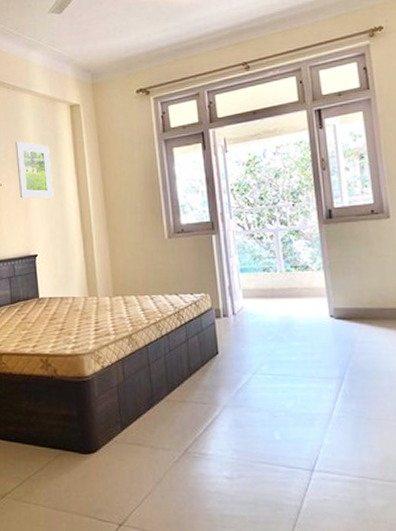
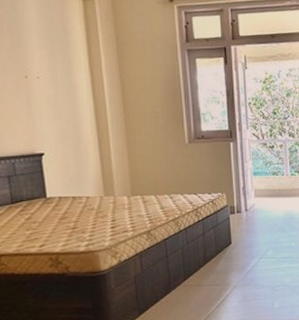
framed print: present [16,141,54,199] -> none [13,29,63,96]

